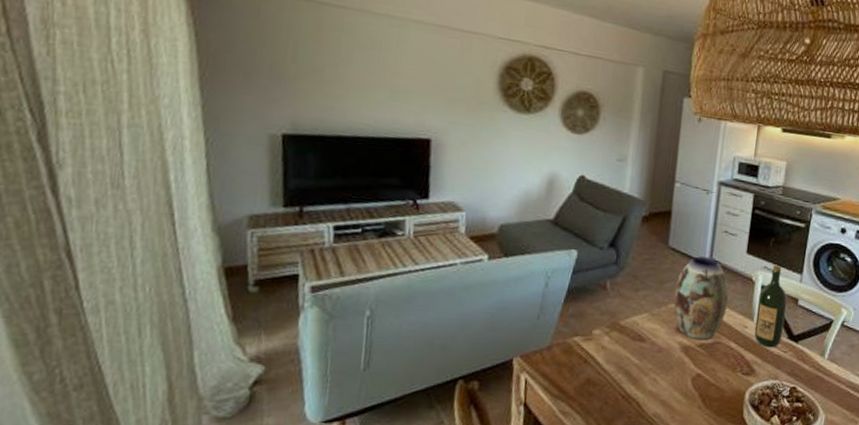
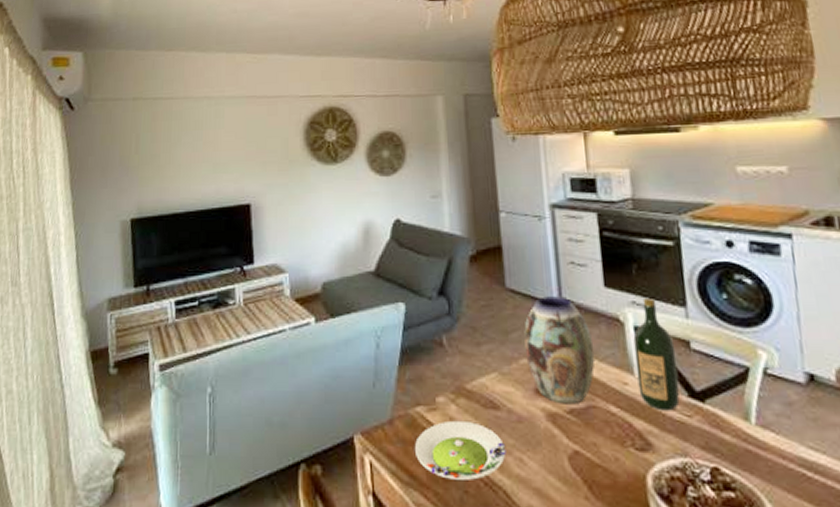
salad plate: none [567,348,645,394] -> present [415,420,506,480]

